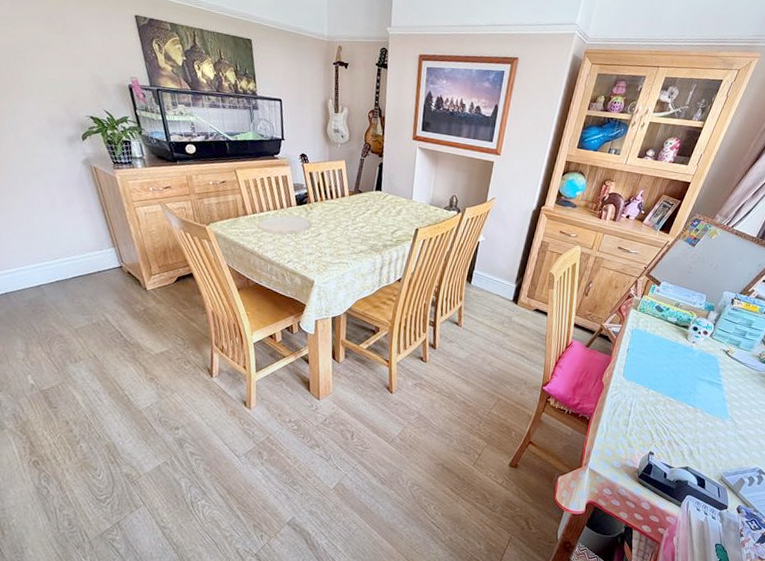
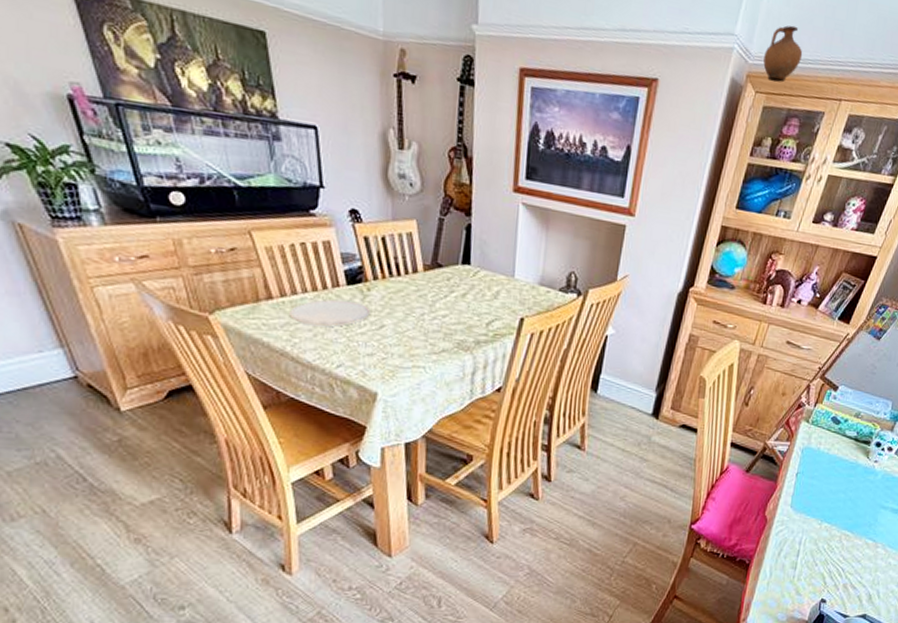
ceramic jug: none [597,15,628,56] -> present [763,25,803,83]

